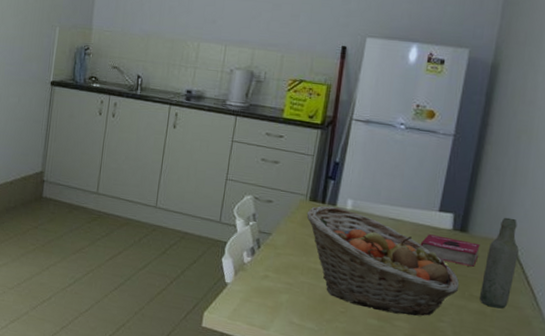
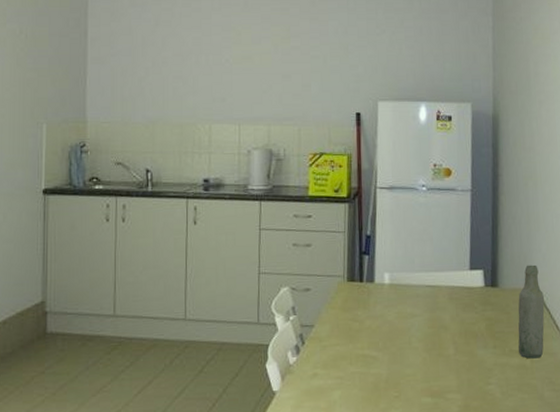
fruit basket: present [306,206,460,316] -> none [346,283,500,387]
book: present [420,234,480,267] -> none [458,295,511,321]

